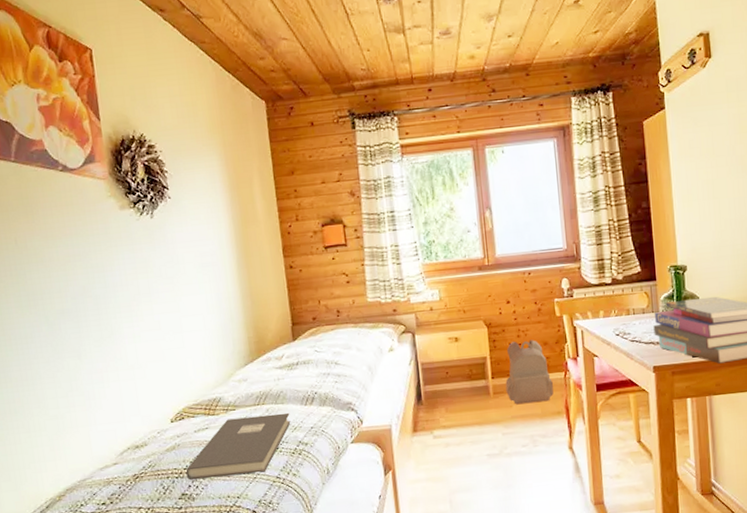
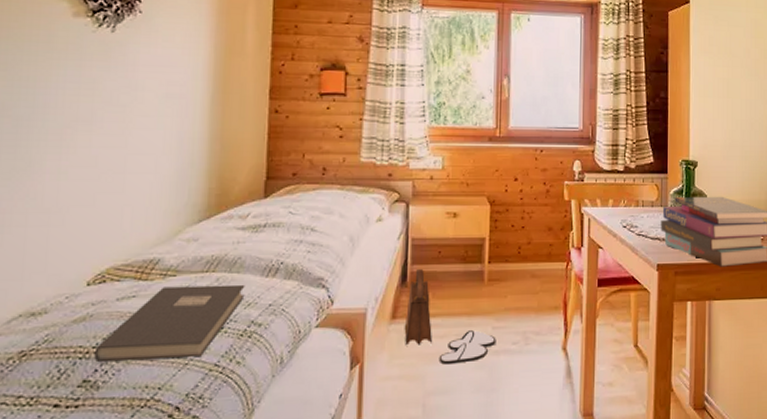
handbag: none [424,389,450,454] -> present [404,269,432,346]
slippers: none [458,437,508,467] -> present [438,330,496,365]
backpack: present [505,340,554,405] -> none [502,223,554,295]

